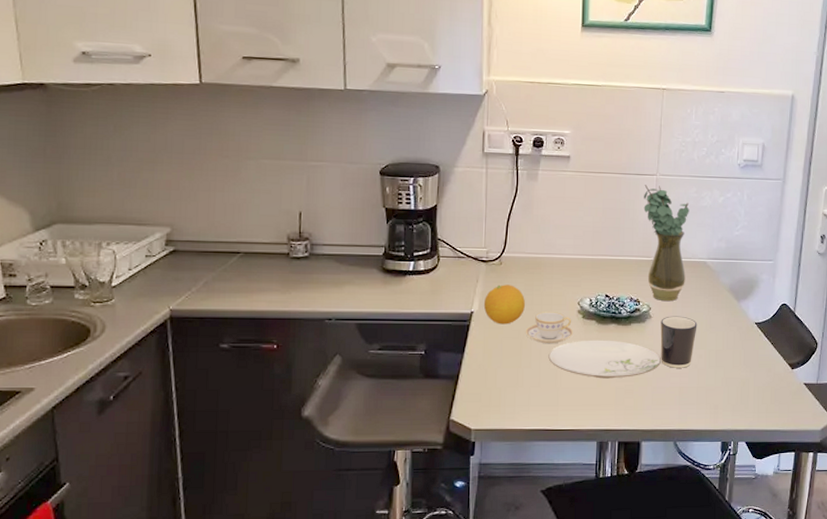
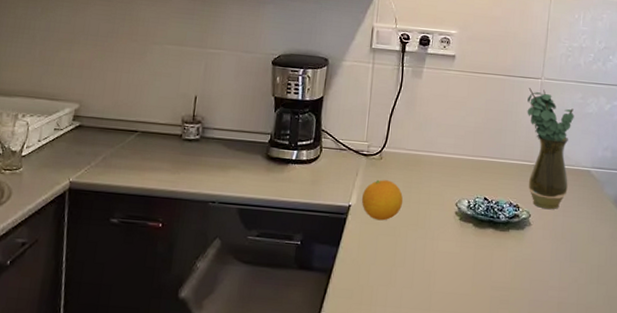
teacup: present [525,312,573,344] -> none [401,210,449,245]
plate: present [548,340,661,379] -> none [423,243,539,287]
mug: present [660,316,697,368] -> none [539,225,579,282]

